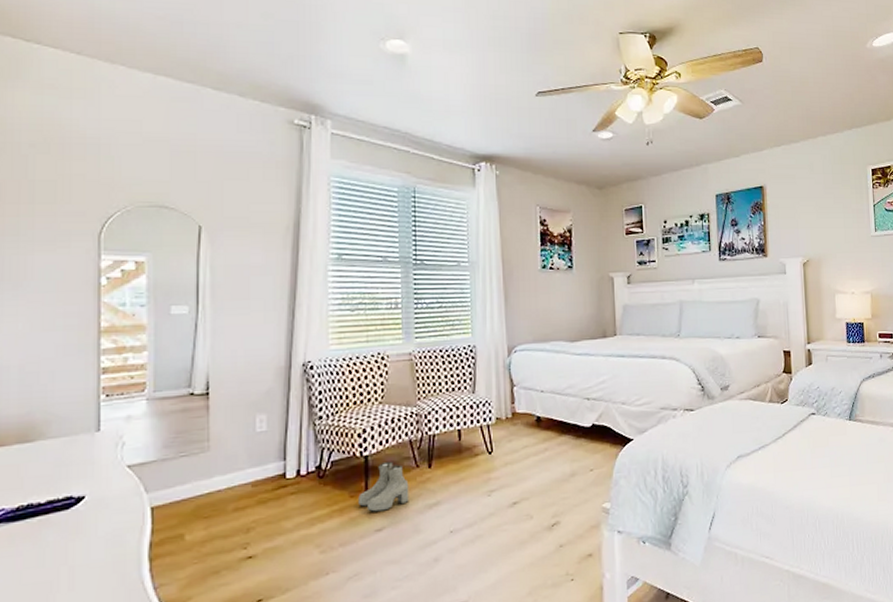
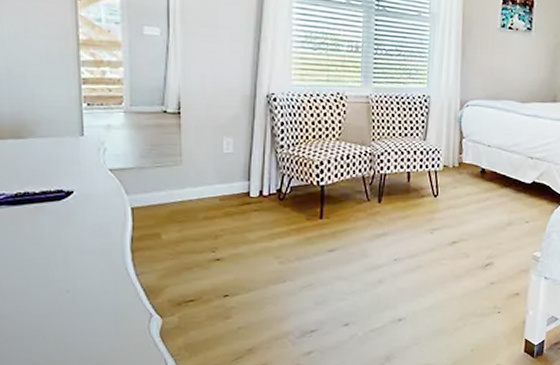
boots: present [358,461,409,512] -> none [314,192,360,235]

